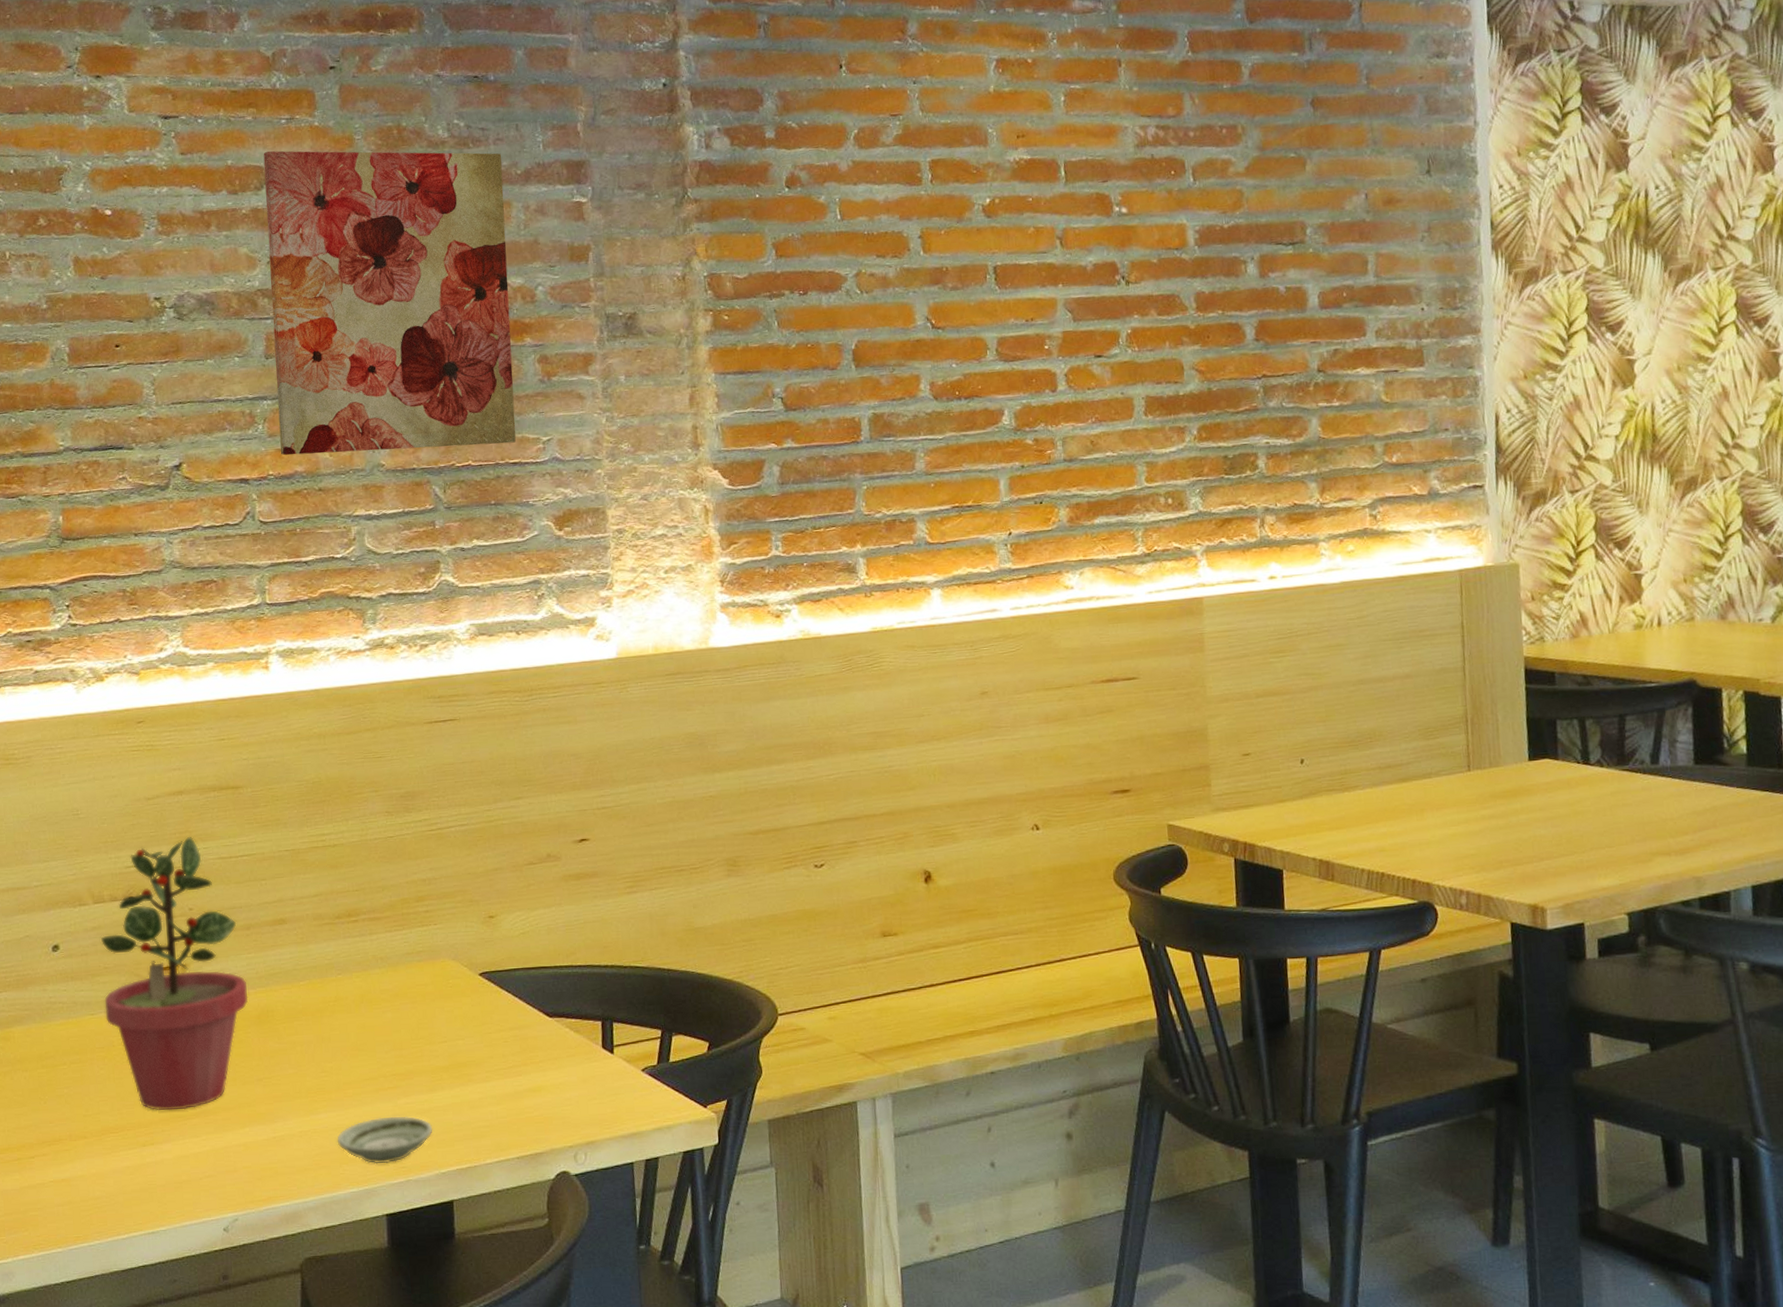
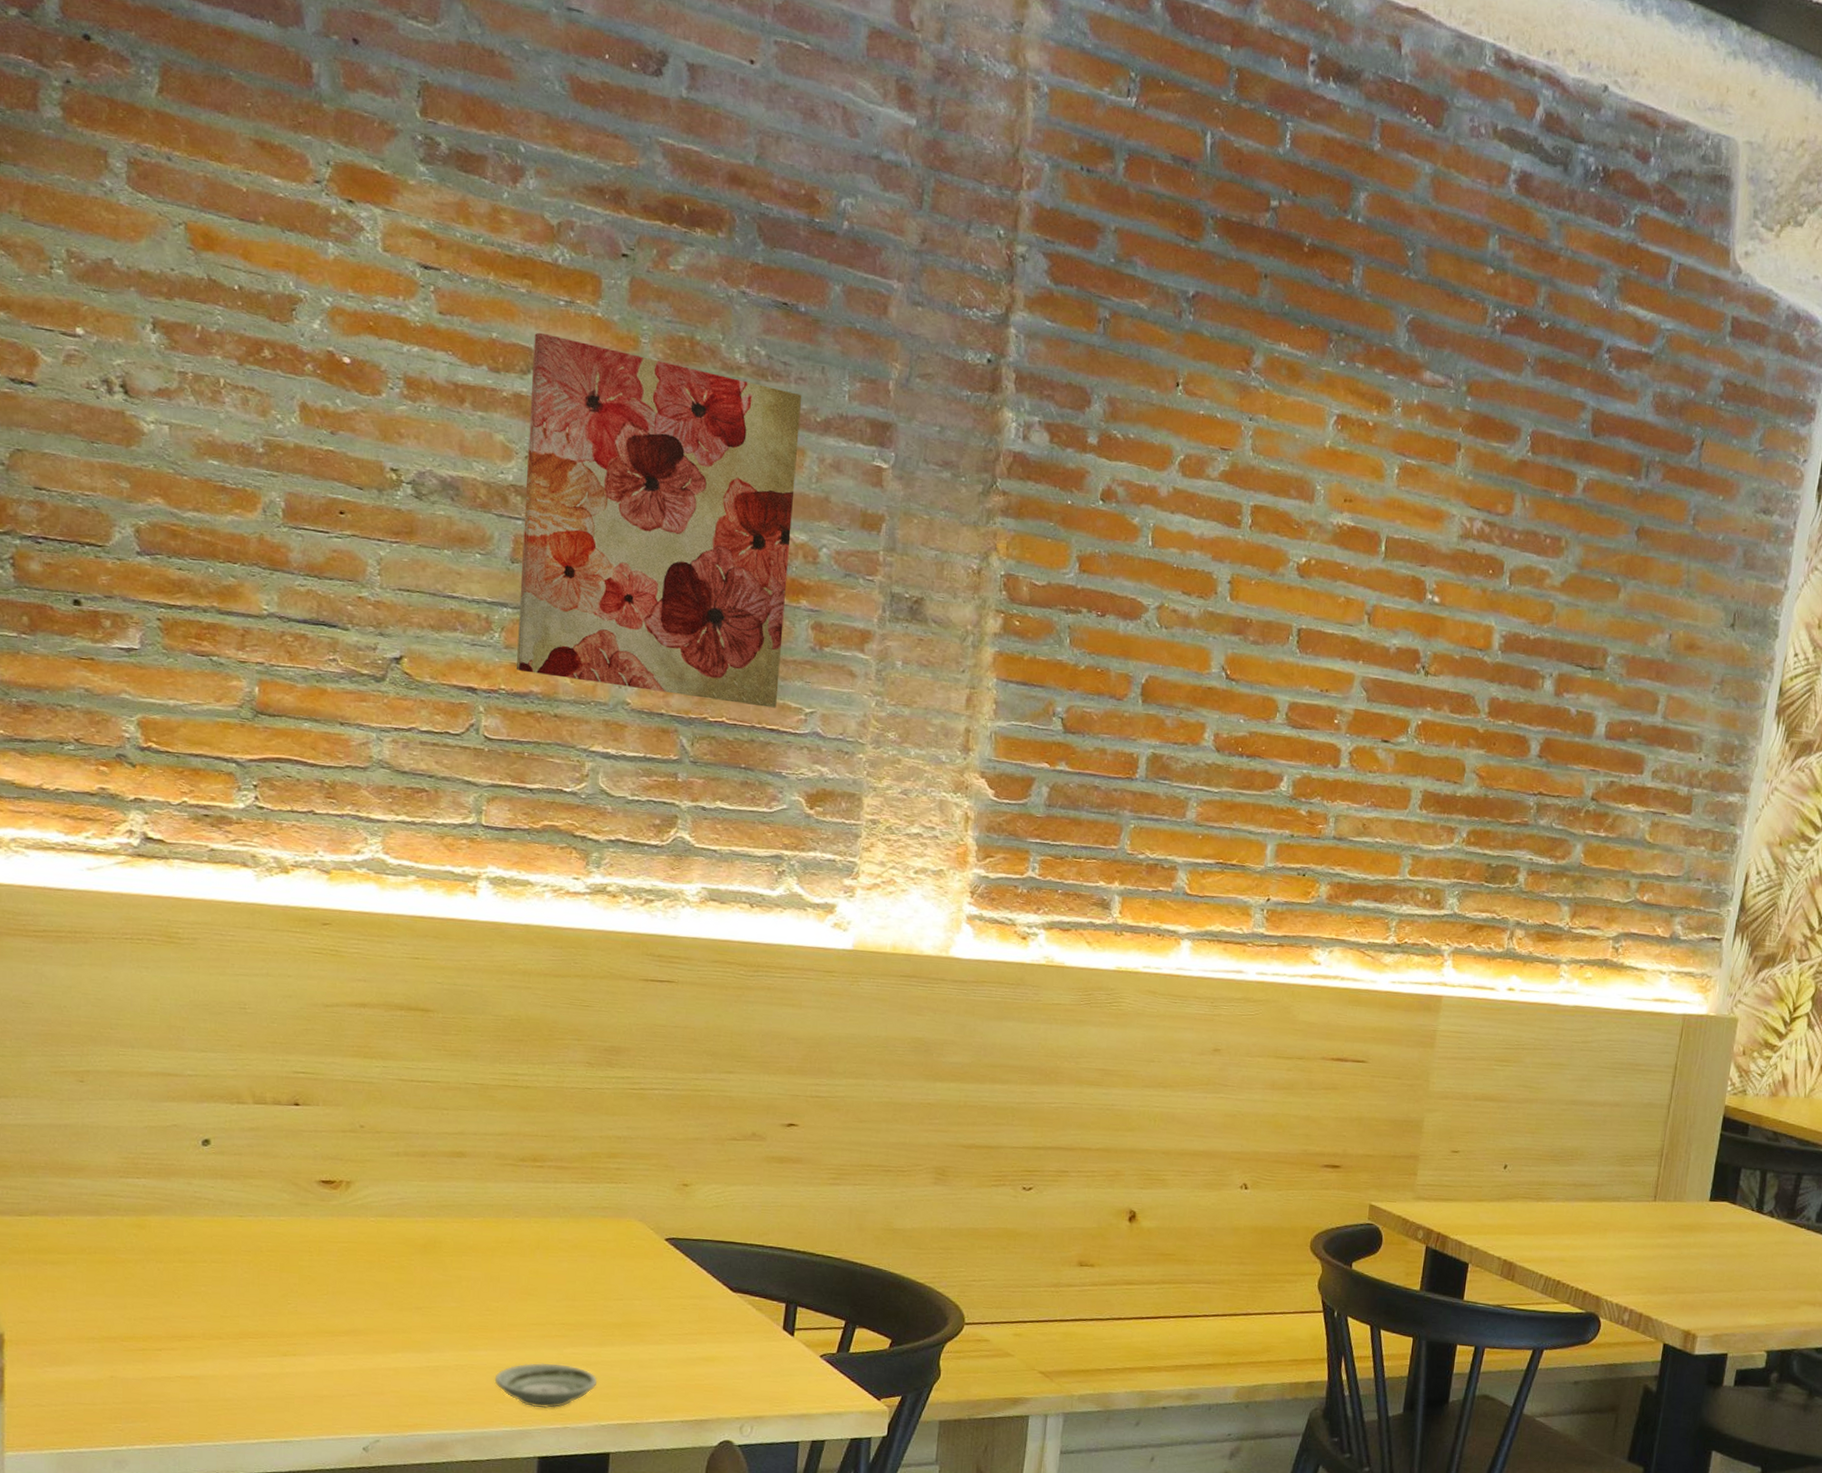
potted plant: present [101,837,248,1111] -> none [255,1052,416,1326]

